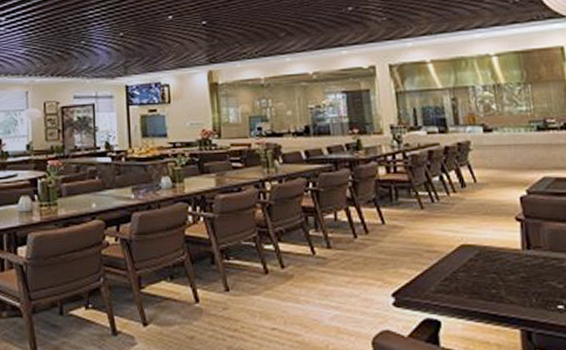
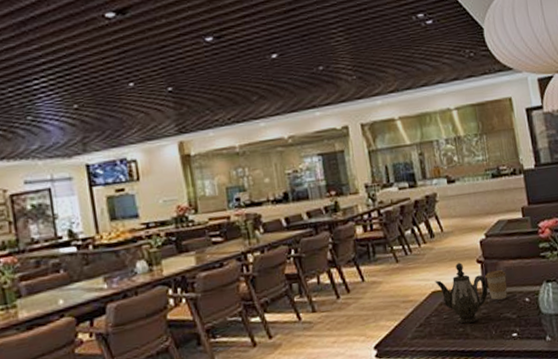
teapot: none [464,218,529,285] -> present [435,262,488,324]
coffee cup: none [525,232,553,265] -> present [485,270,508,300]

